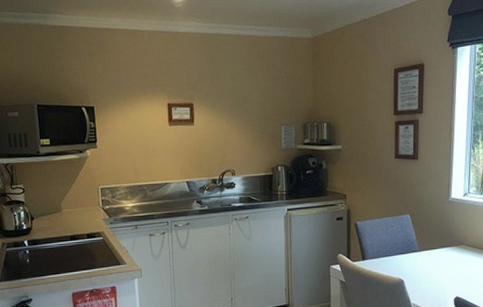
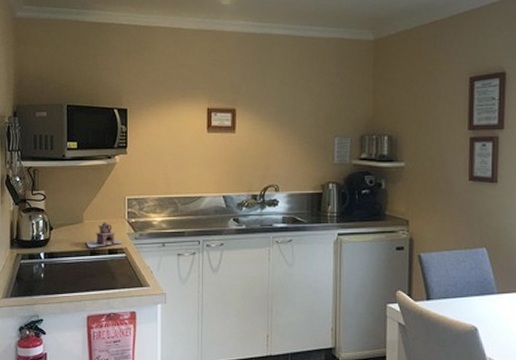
teapot: none [65,210,99,234] -> present [85,222,123,249]

